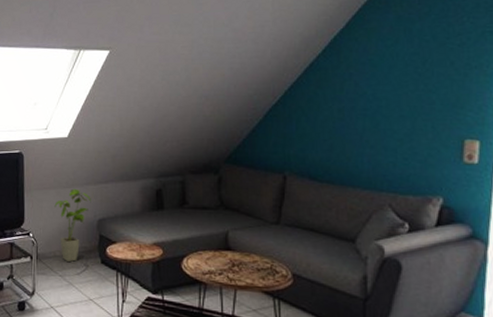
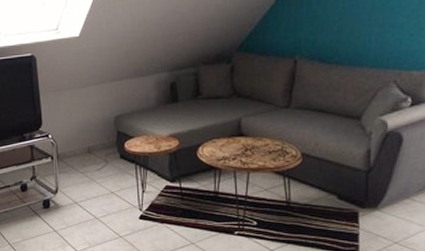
house plant: present [54,188,91,262] -> none [71,88,107,159]

